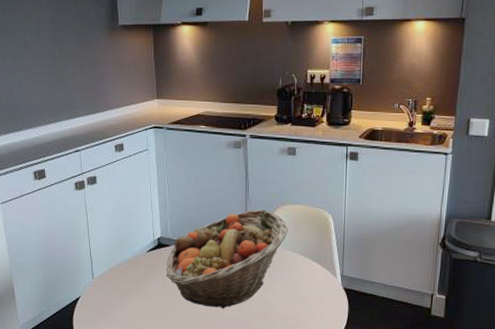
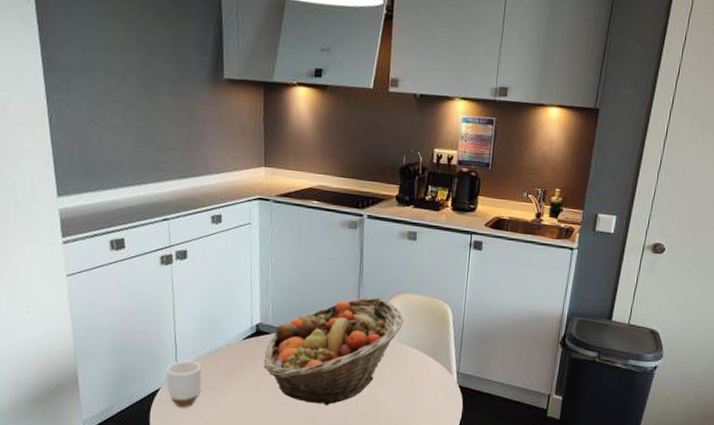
mug: none [84,272,114,313] -> present [165,360,202,408]

